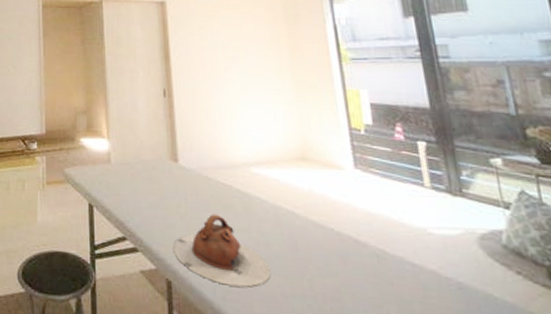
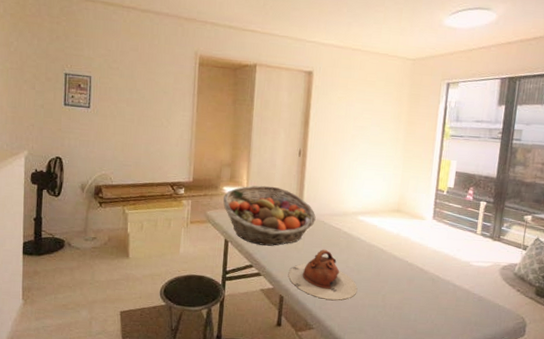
fruit basket: none [81,134,197,211] -> present [223,185,316,246]

